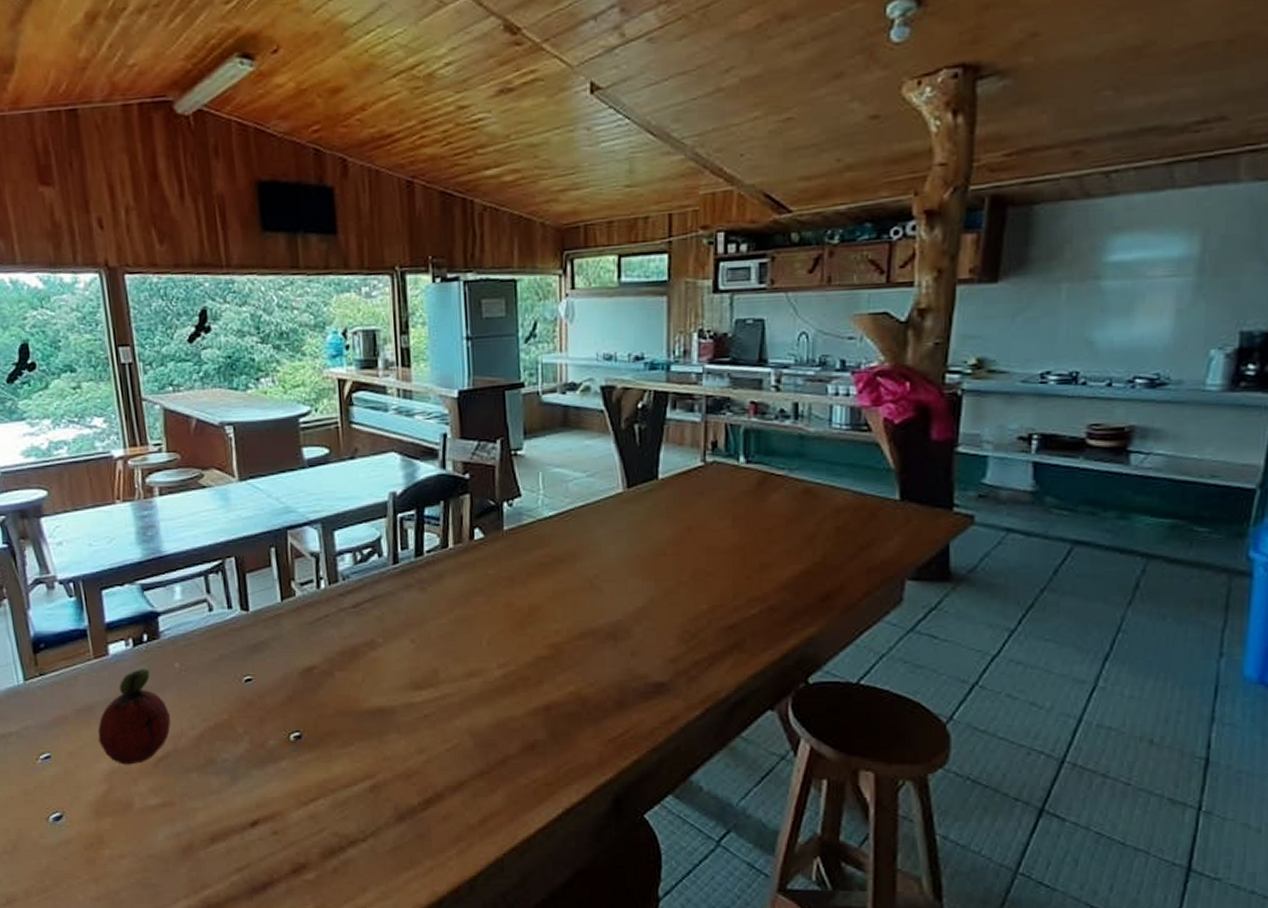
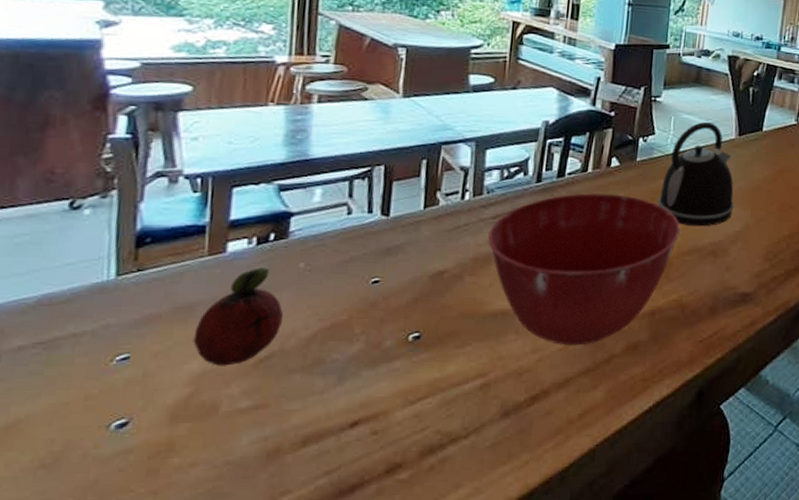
mixing bowl: none [350,570,568,746] -> present [487,192,680,346]
kettle: none [536,474,632,605] -> present [658,121,734,227]

